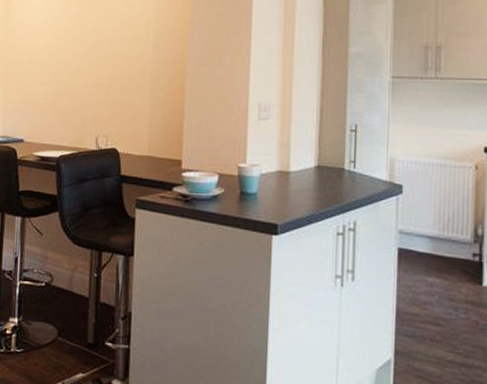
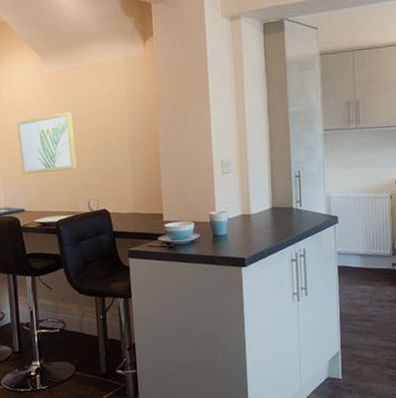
wall art: none [26,34,90,101] -> present [17,112,77,175]

